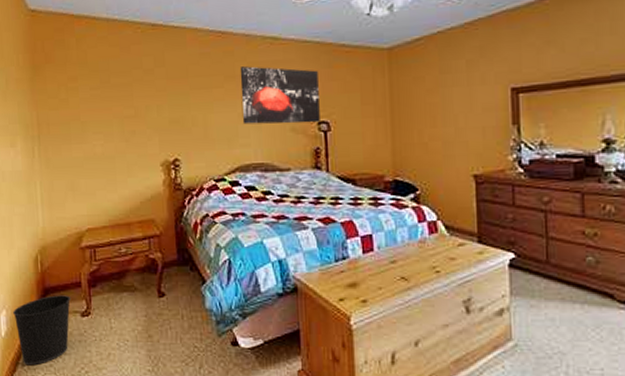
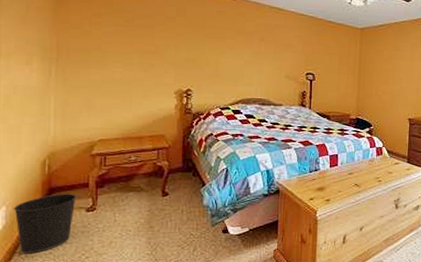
wall art: present [240,66,320,125] -> none [248,26,310,74]

